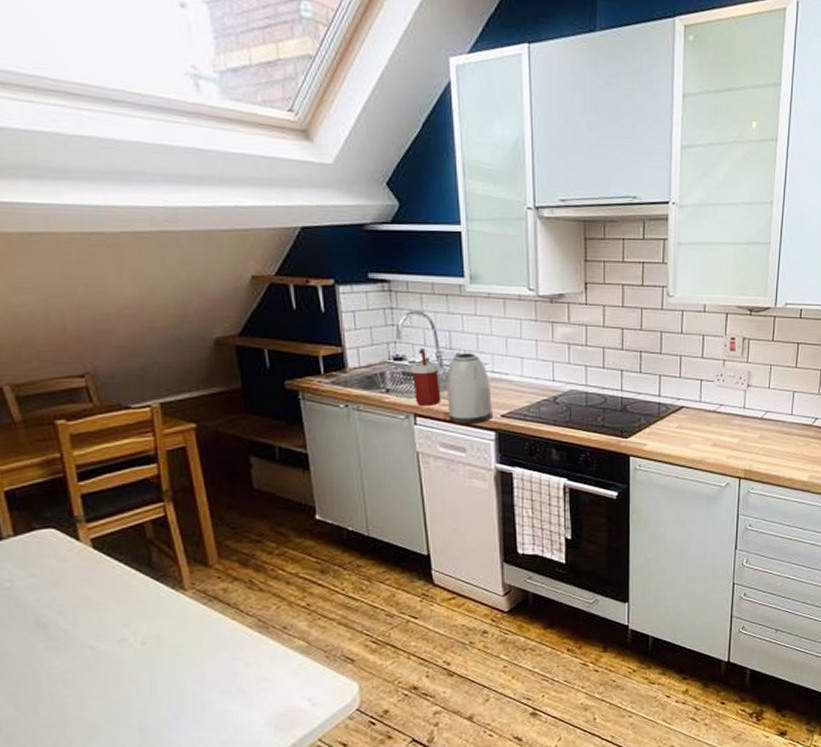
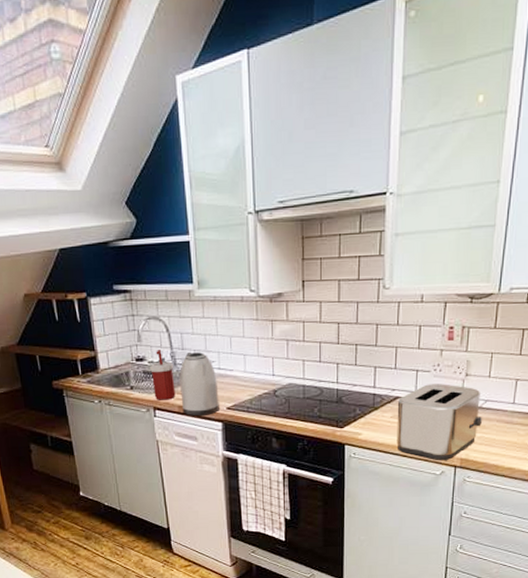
toaster: none [682,394,764,473] -> present [396,384,483,461]

